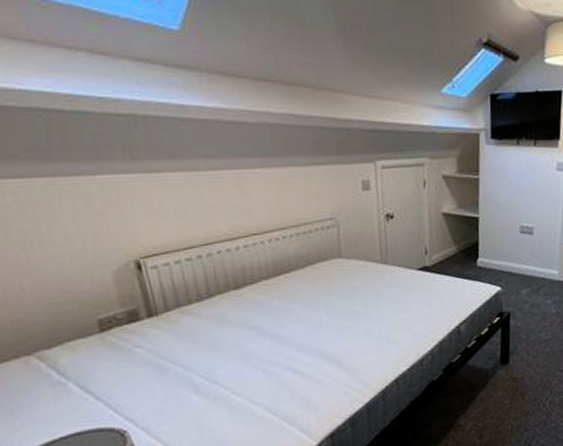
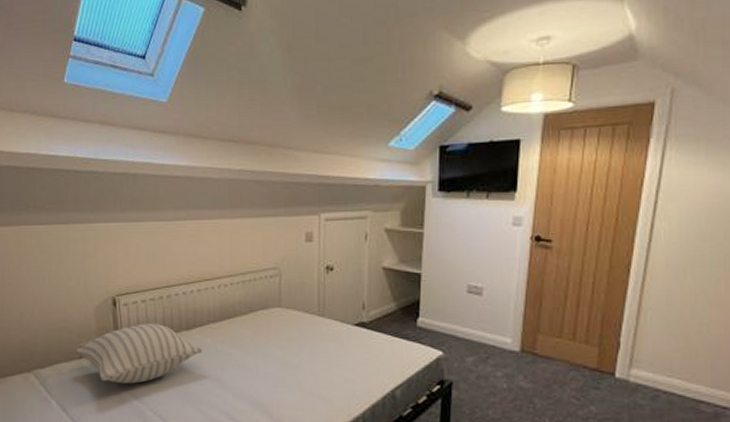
pillow: none [94,284,258,354] -> present [76,322,203,384]

